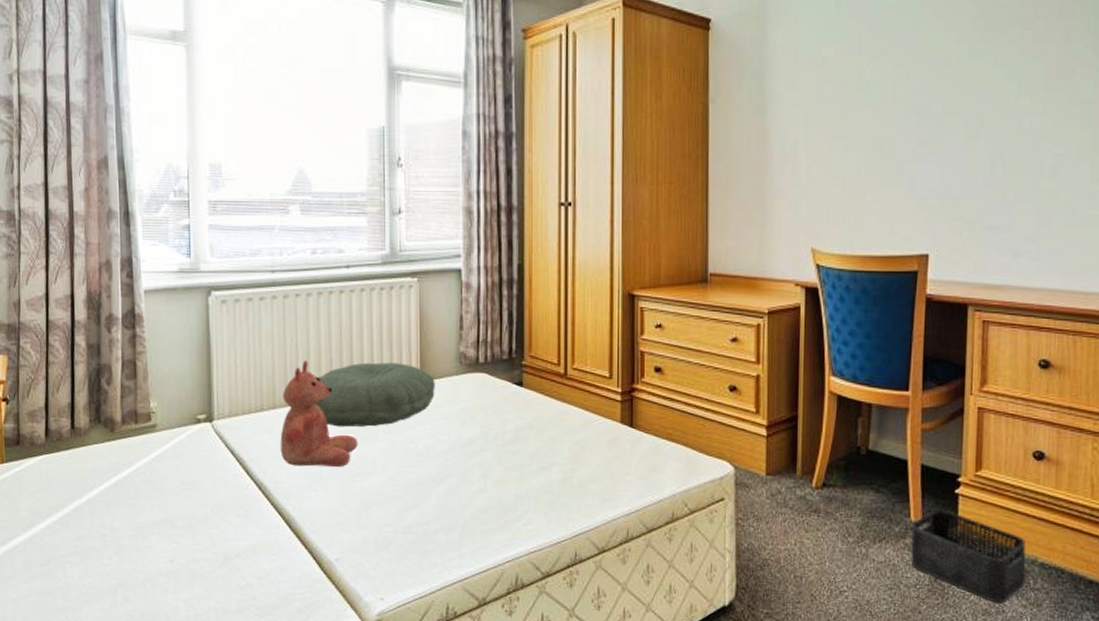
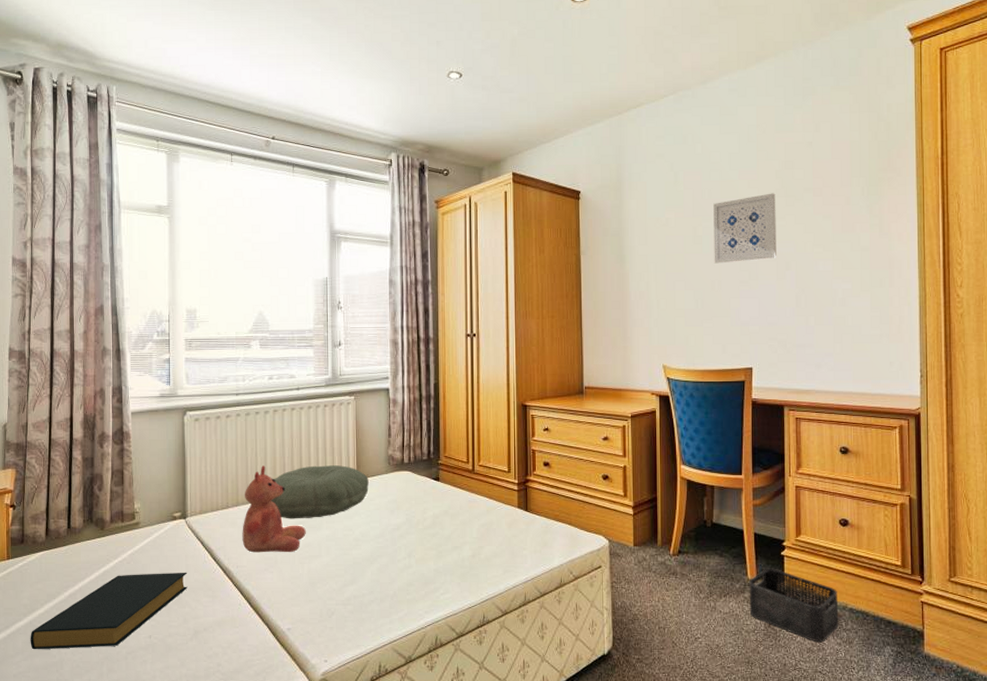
hardback book: none [30,486,215,571] -> present [30,572,188,650]
wall art: none [884,25,971,118] -> present [713,193,776,264]

